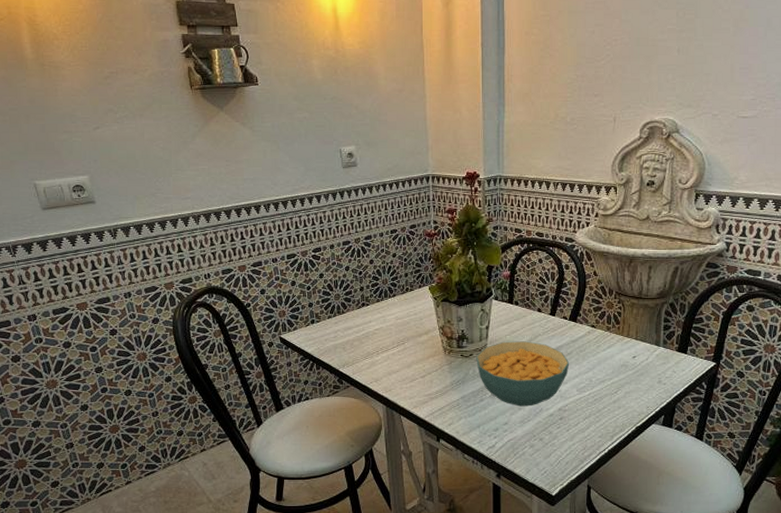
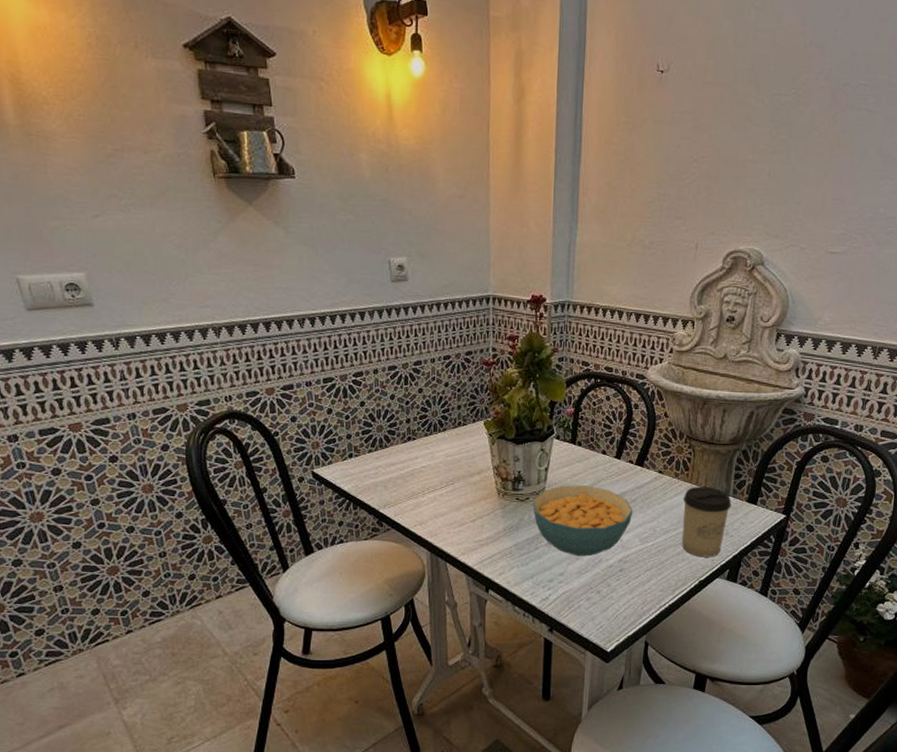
cup: none [615,338,662,405] -> present [682,486,732,557]

